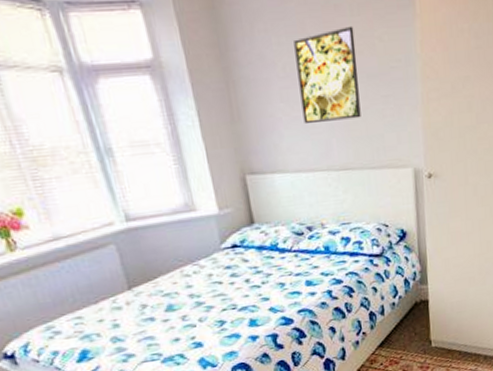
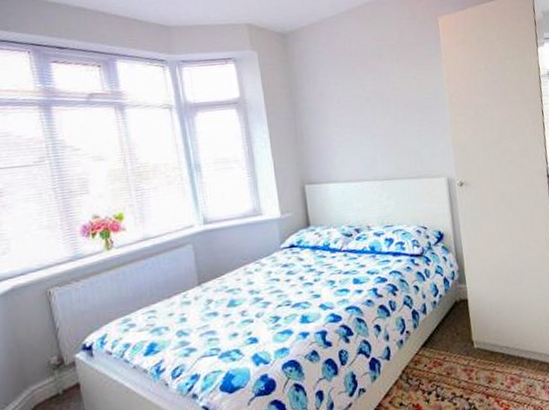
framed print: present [293,25,361,125] -> none [347,69,401,144]

